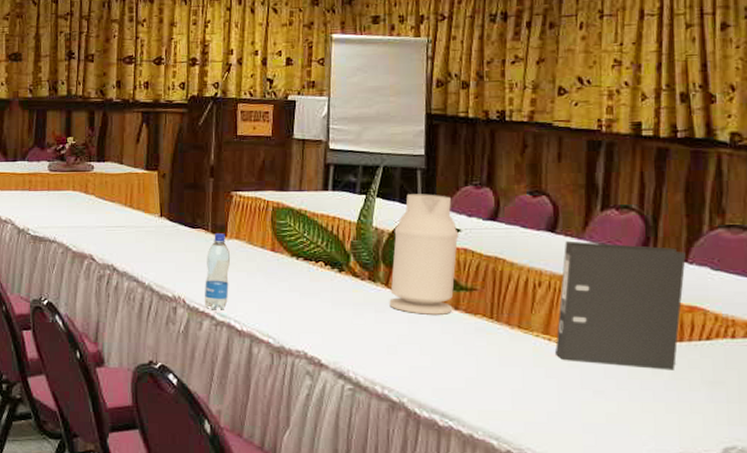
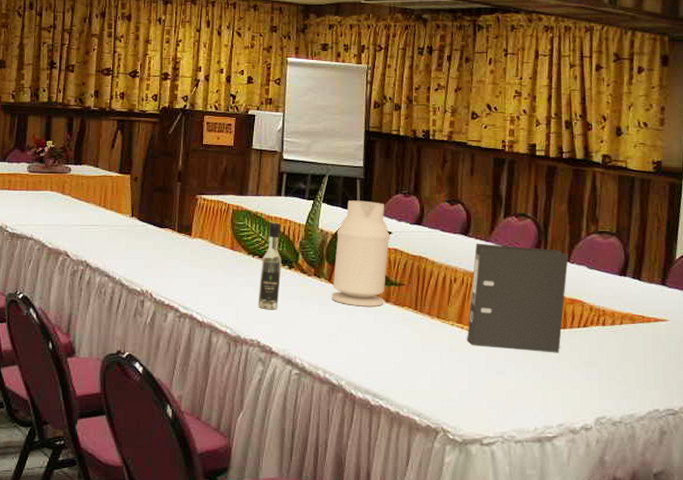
bottle: present [204,233,231,310] -> none [169,233,195,303]
bottle: none [303,220,330,318] -> present [258,222,282,310]

